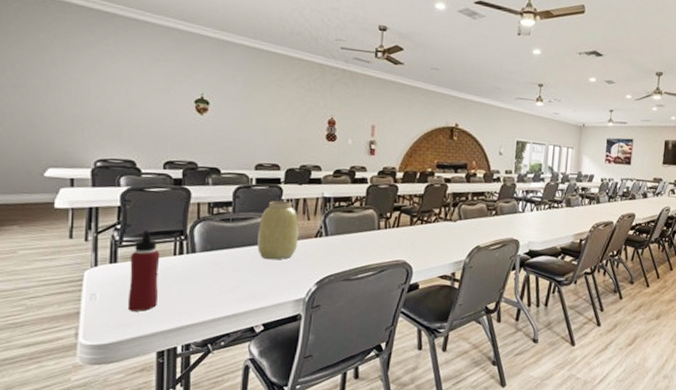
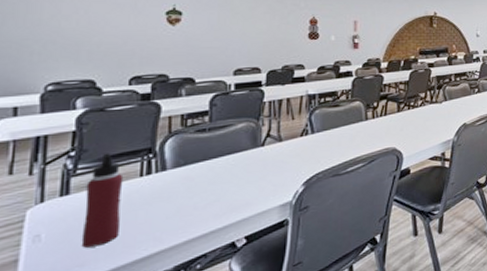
vase: present [257,200,299,260] -> none [238,102,283,167]

